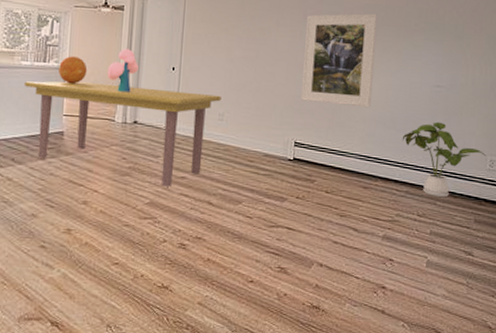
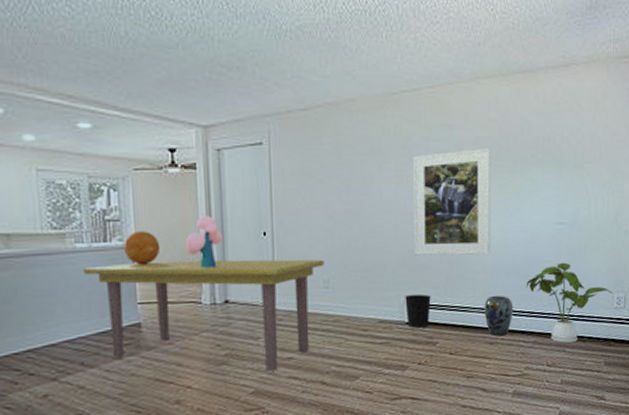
wastebasket: none [289,135,313,166] -> present [405,294,431,328]
vase: none [360,145,389,183] -> present [484,296,514,336]

